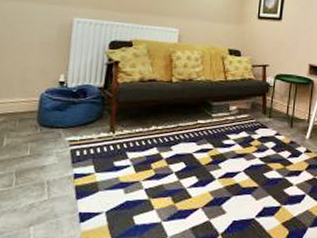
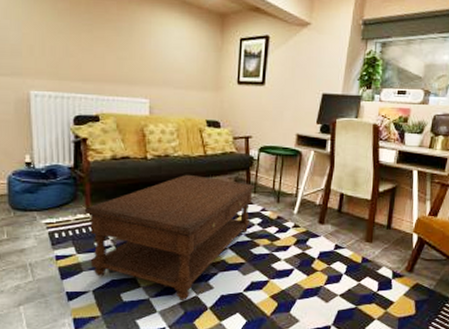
coffee table: none [108,97,271,225] -> present [84,174,256,300]

